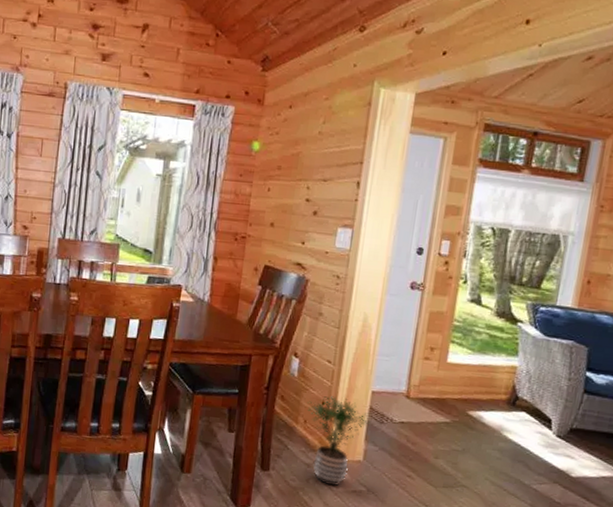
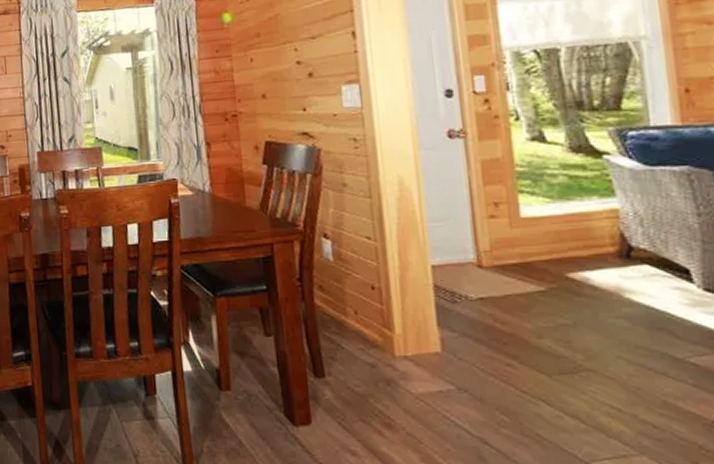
potted plant: present [307,396,370,486] -> none [354,278,439,388]

